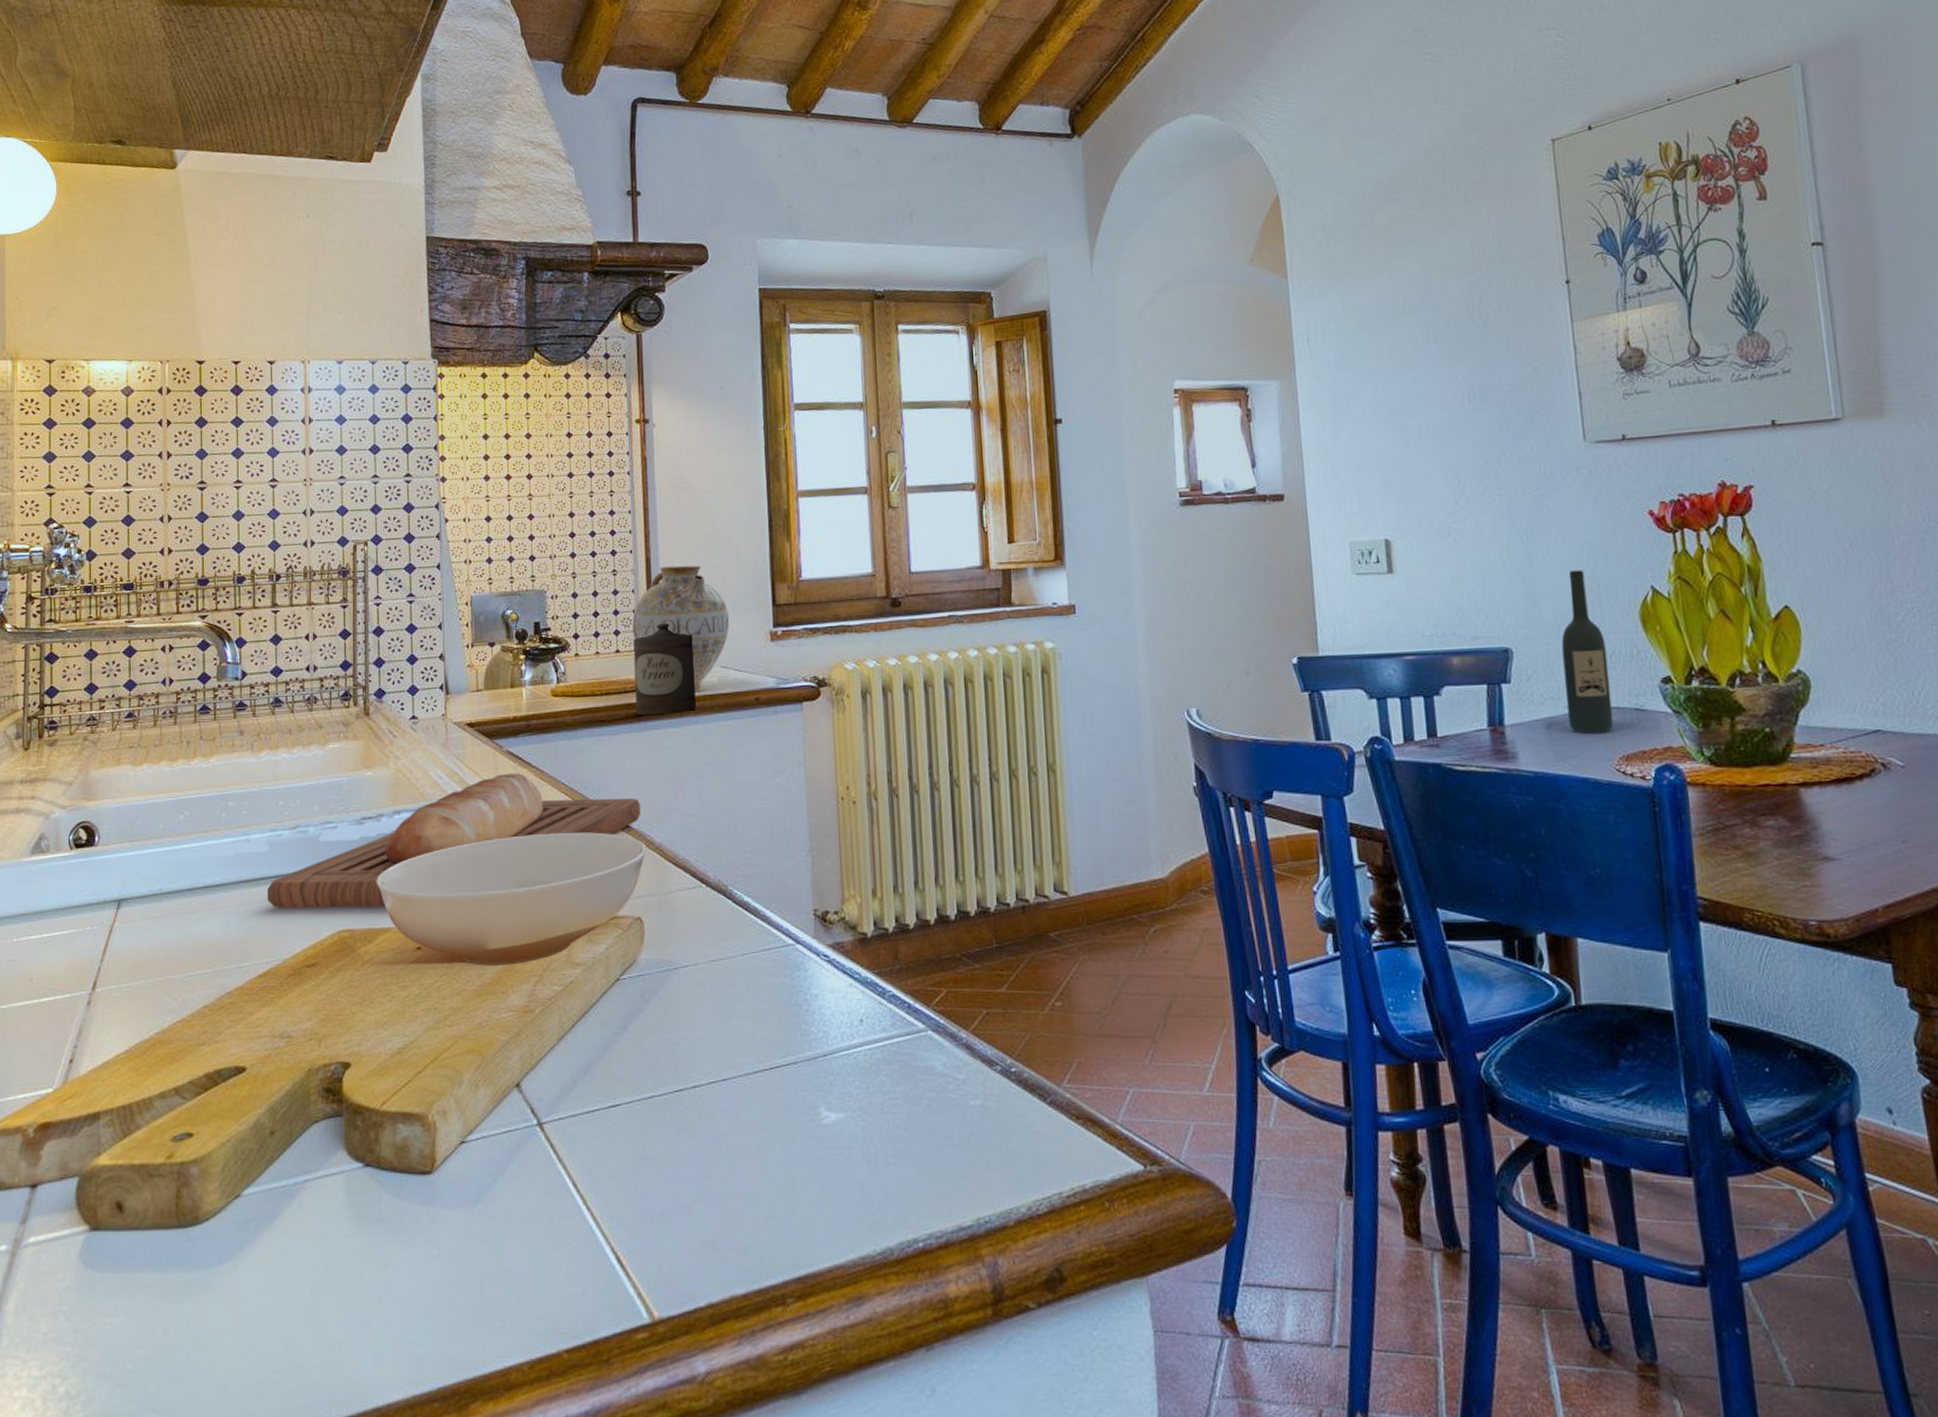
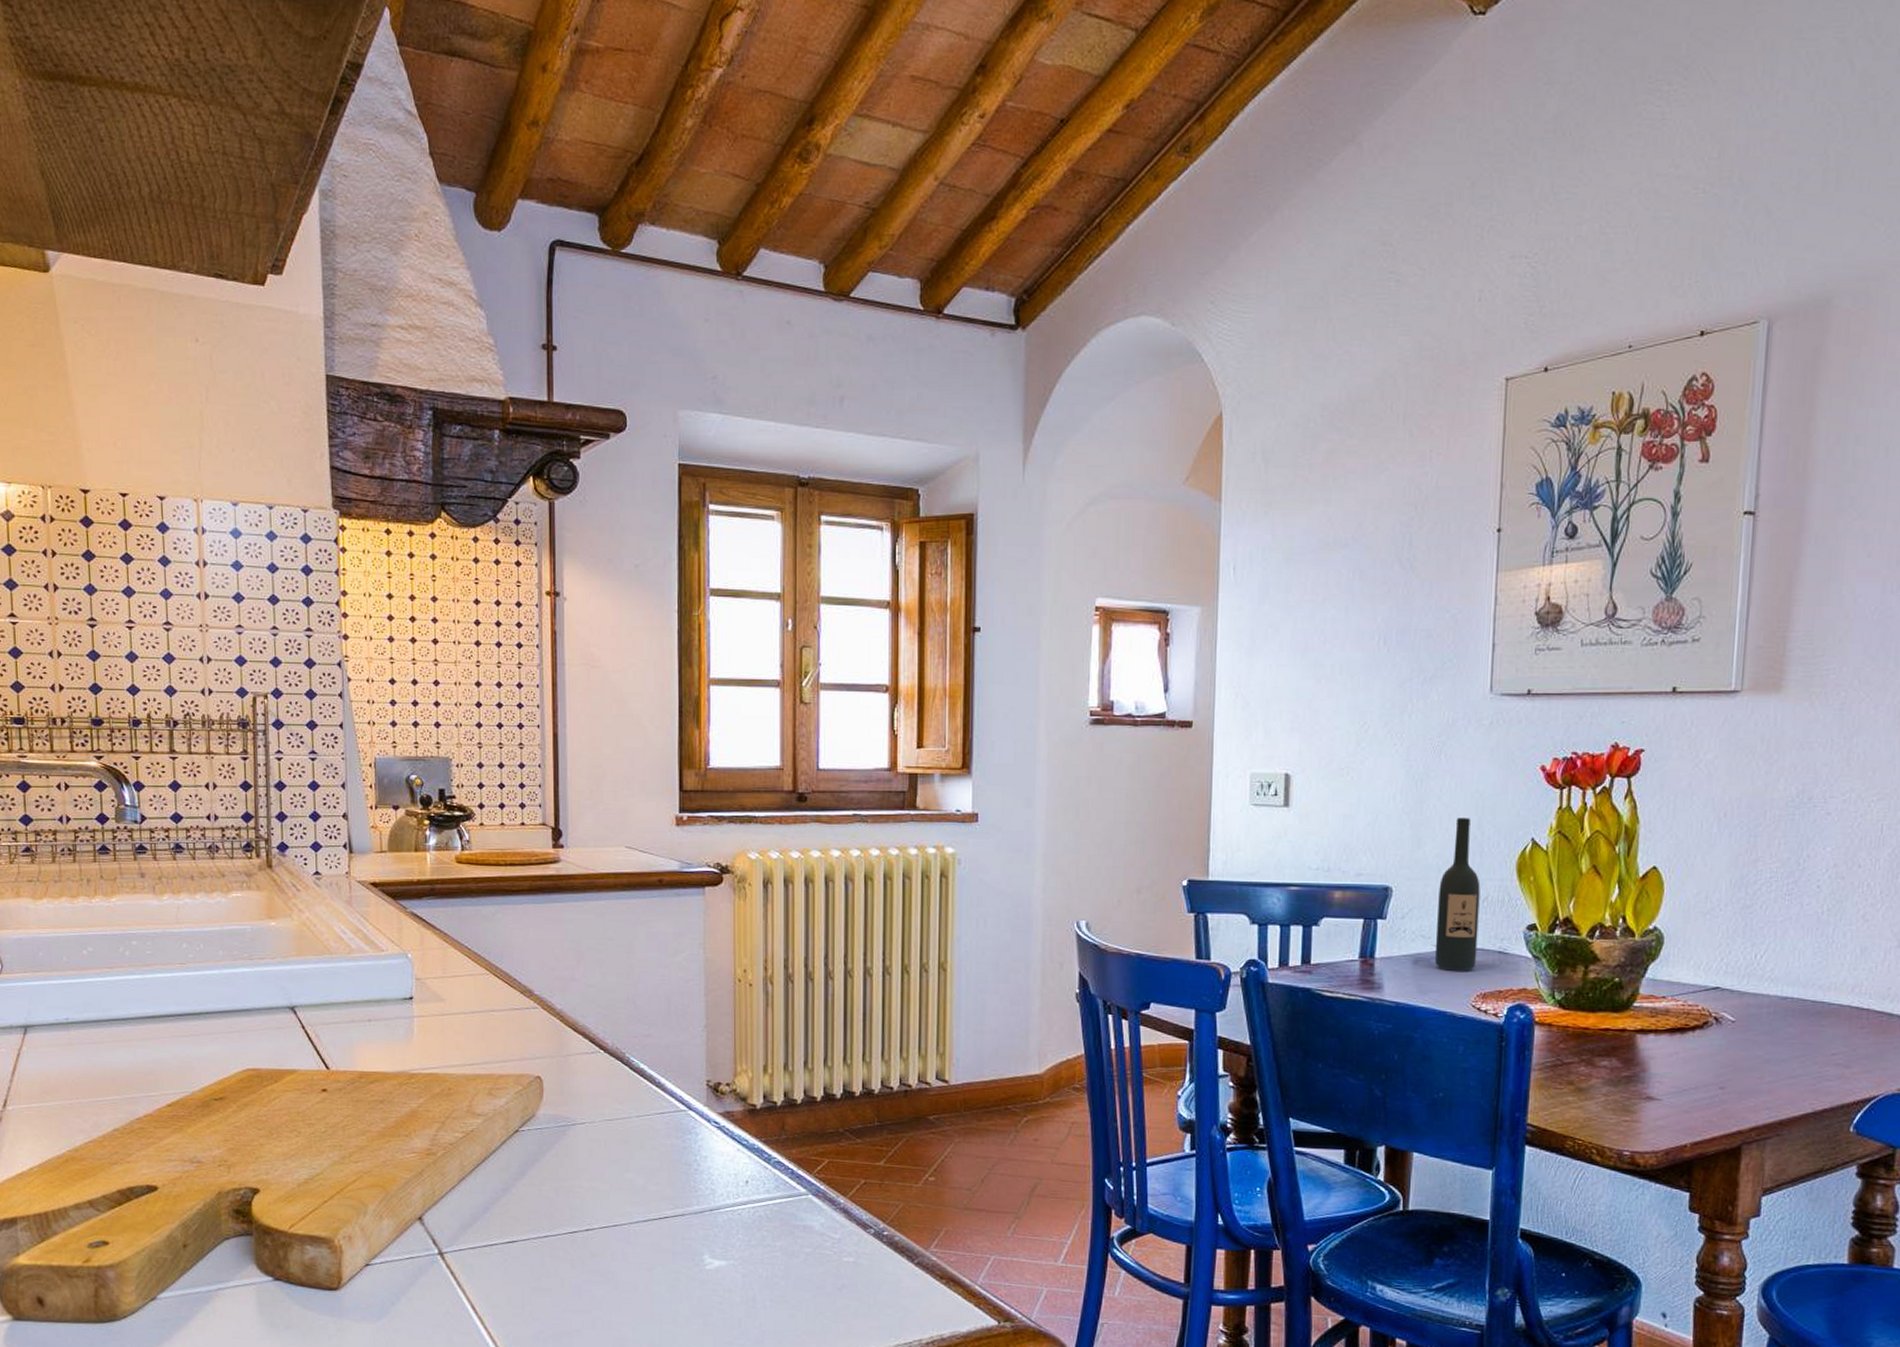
bread loaf: present [267,773,642,908] -> none [173,934,543,1050]
bowl: present [376,832,647,966] -> none [281,992,548,1112]
ceramic jug: present [632,565,729,692] -> none [538,744,635,870]
canister: present [633,622,697,716] -> none [538,799,601,889]

